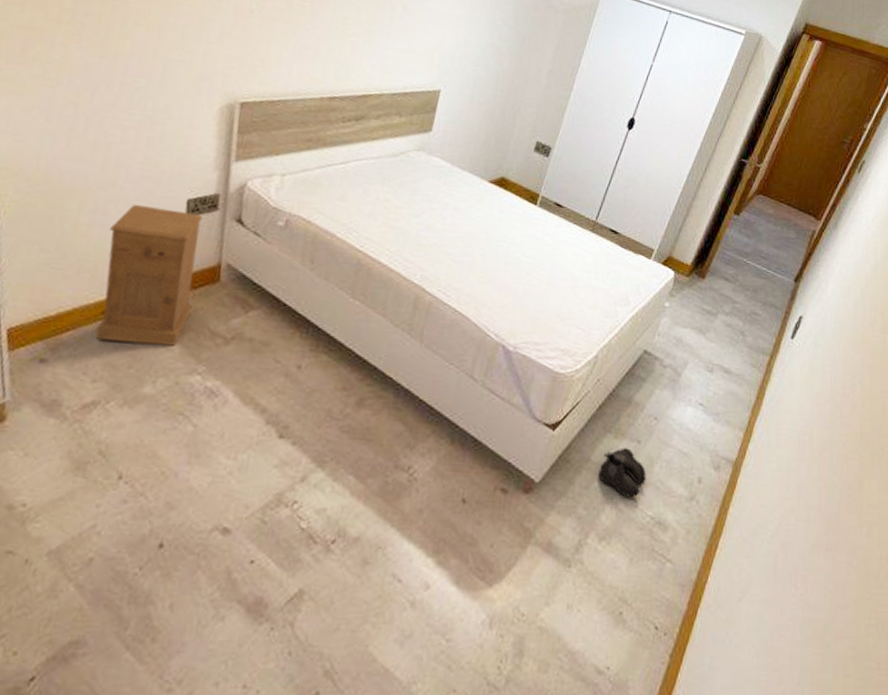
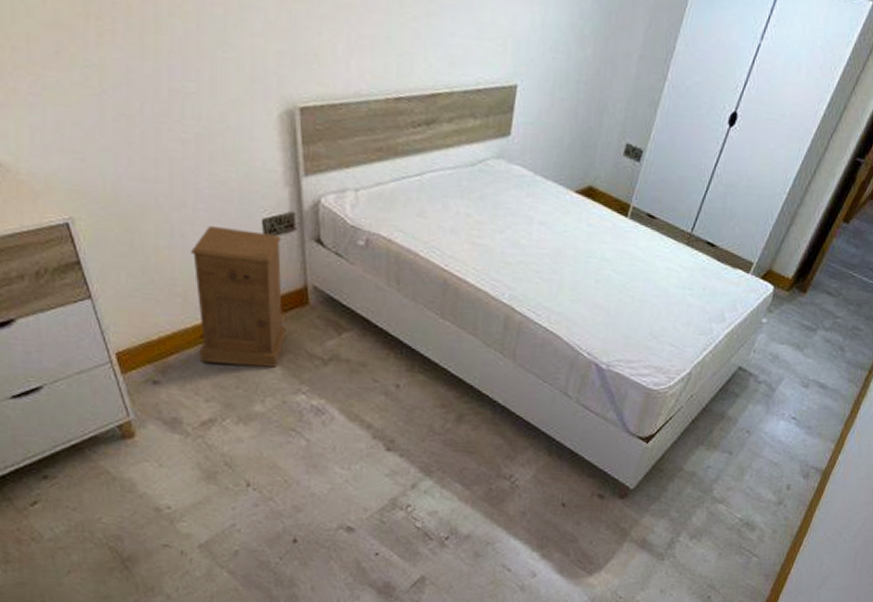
boots: present [598,447,647,498] -> none [690,458,737,502]

